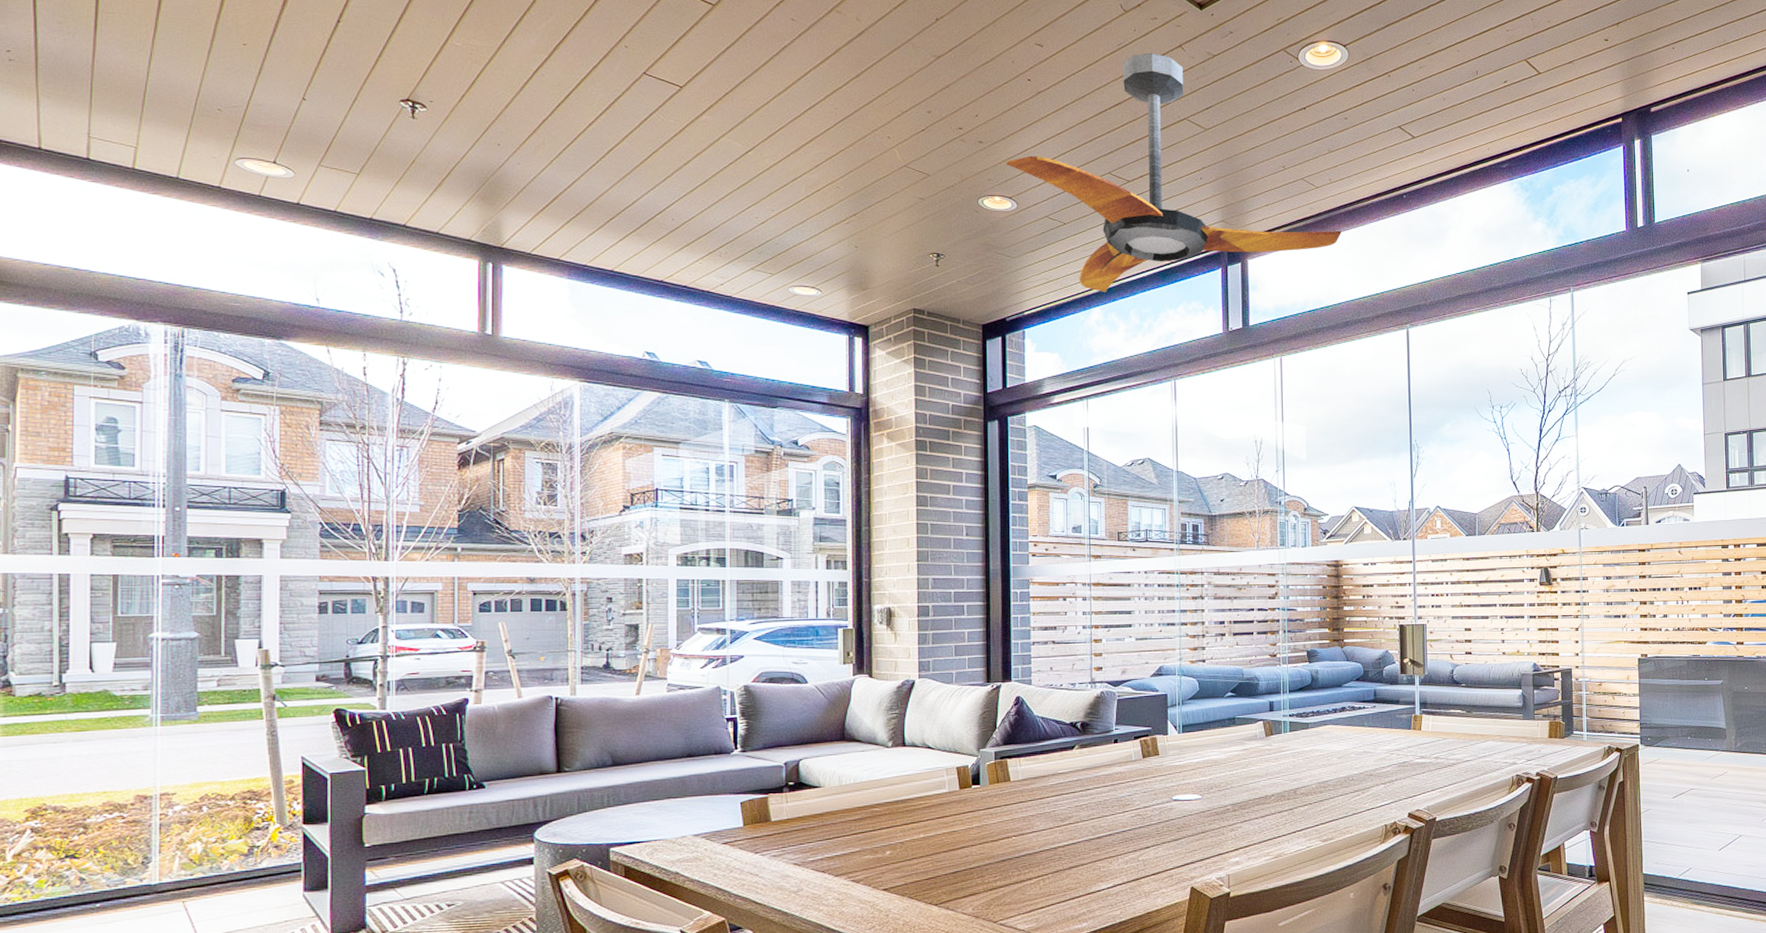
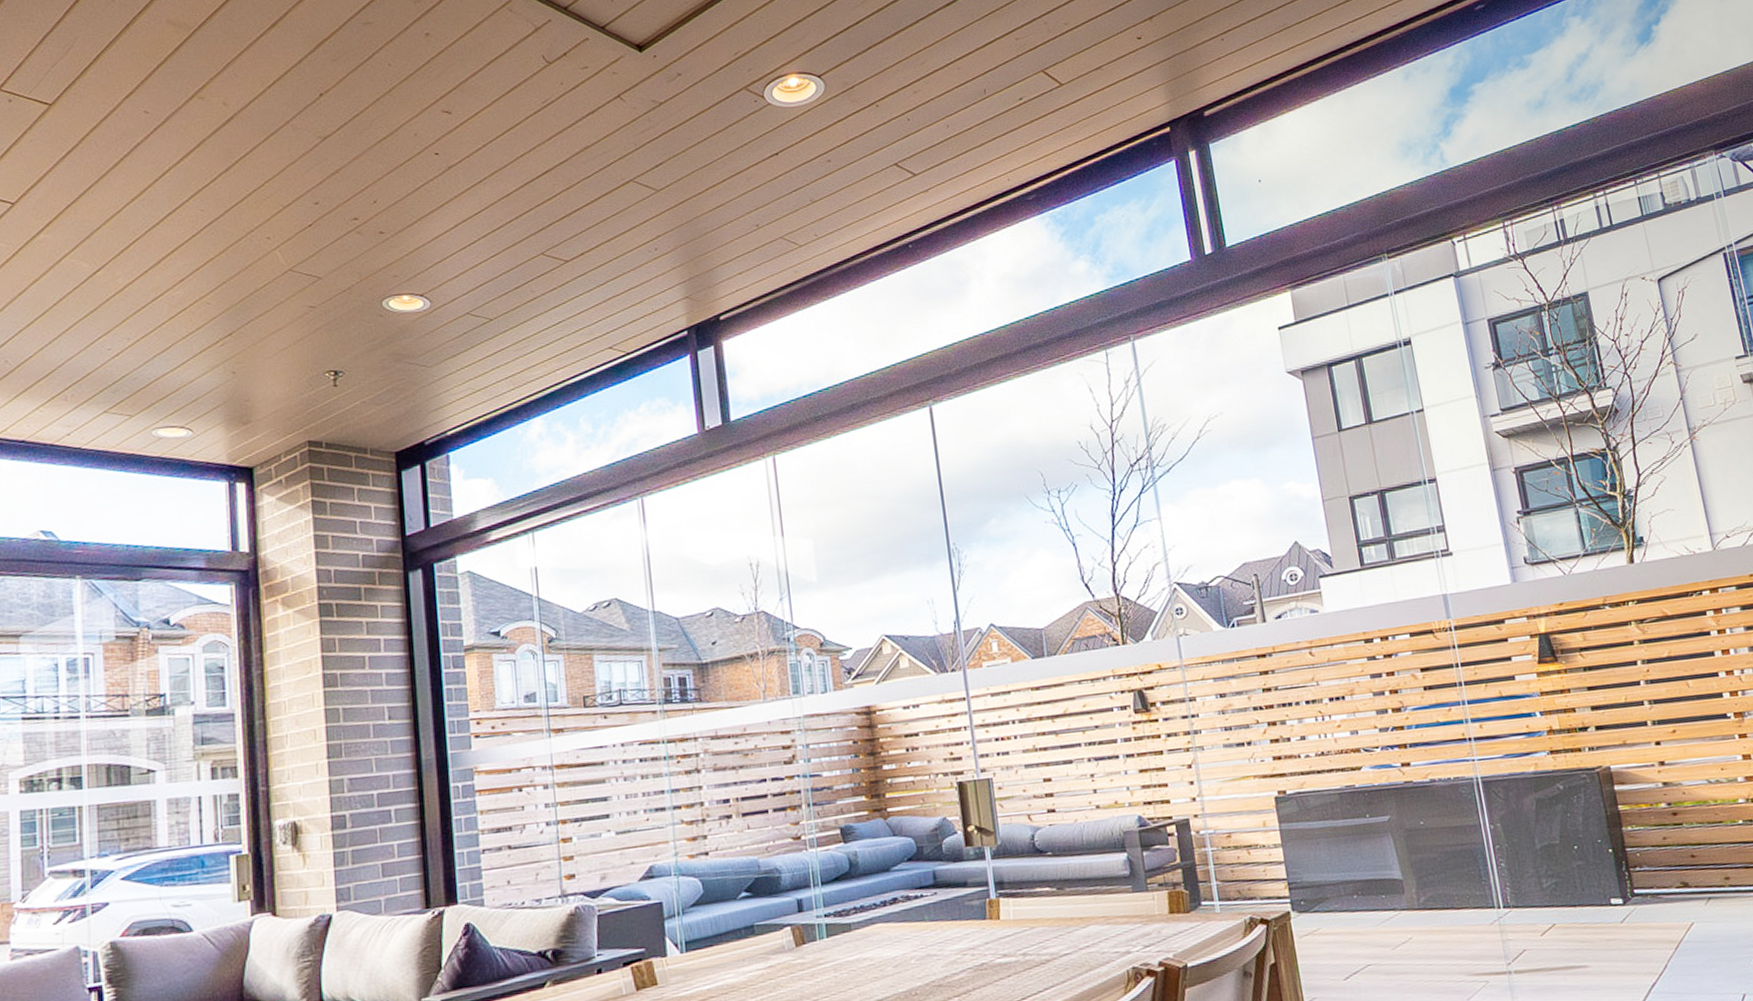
ceiling fan: present [1006,53,1341,292] -> none [413,107,836,398]

